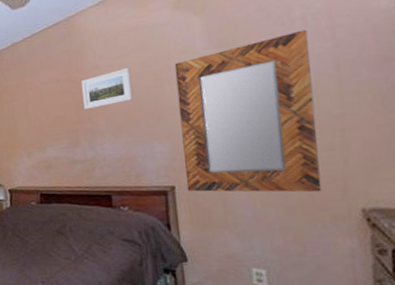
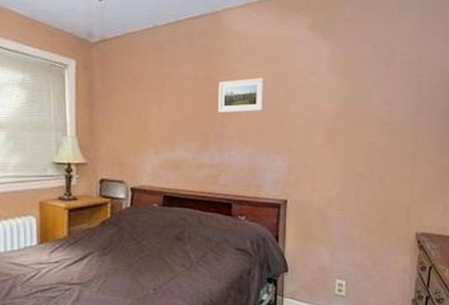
home mirror: present [174,29,322,192] -> none [296,74,403,216]

